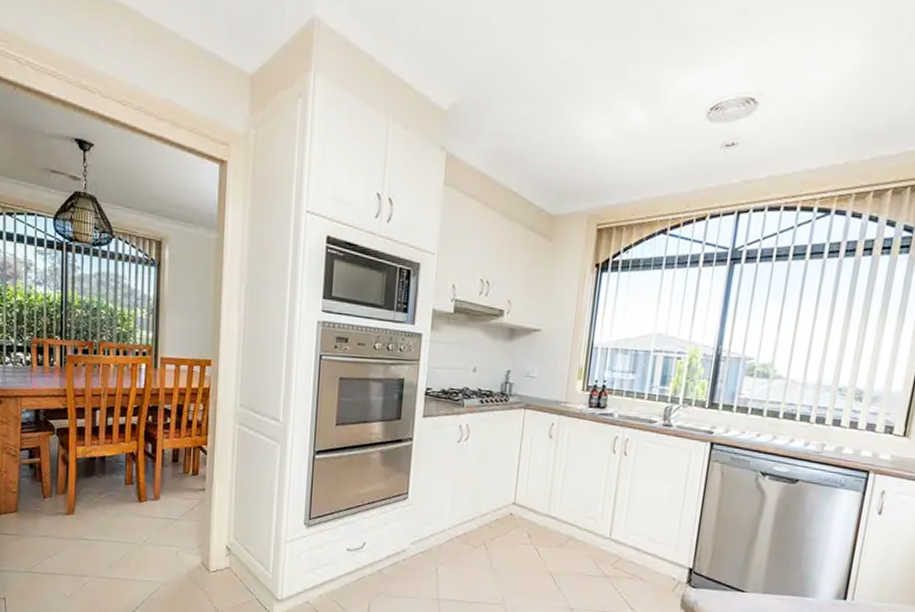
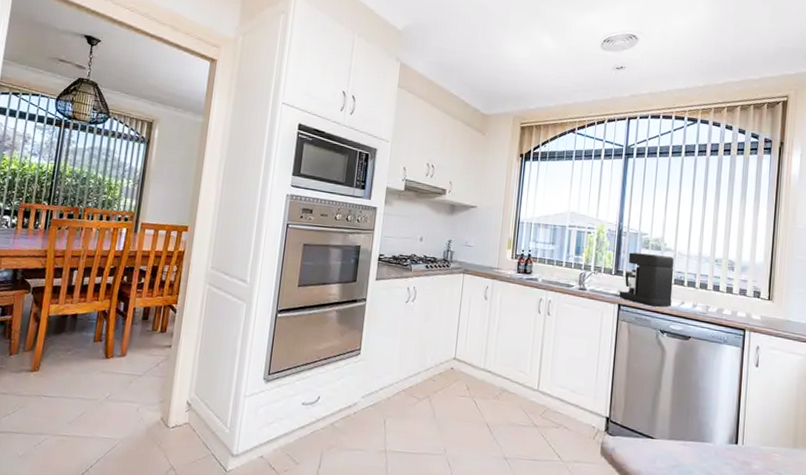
coffee maker: none [712,381,785,446] -> present [619,252,674,307]

